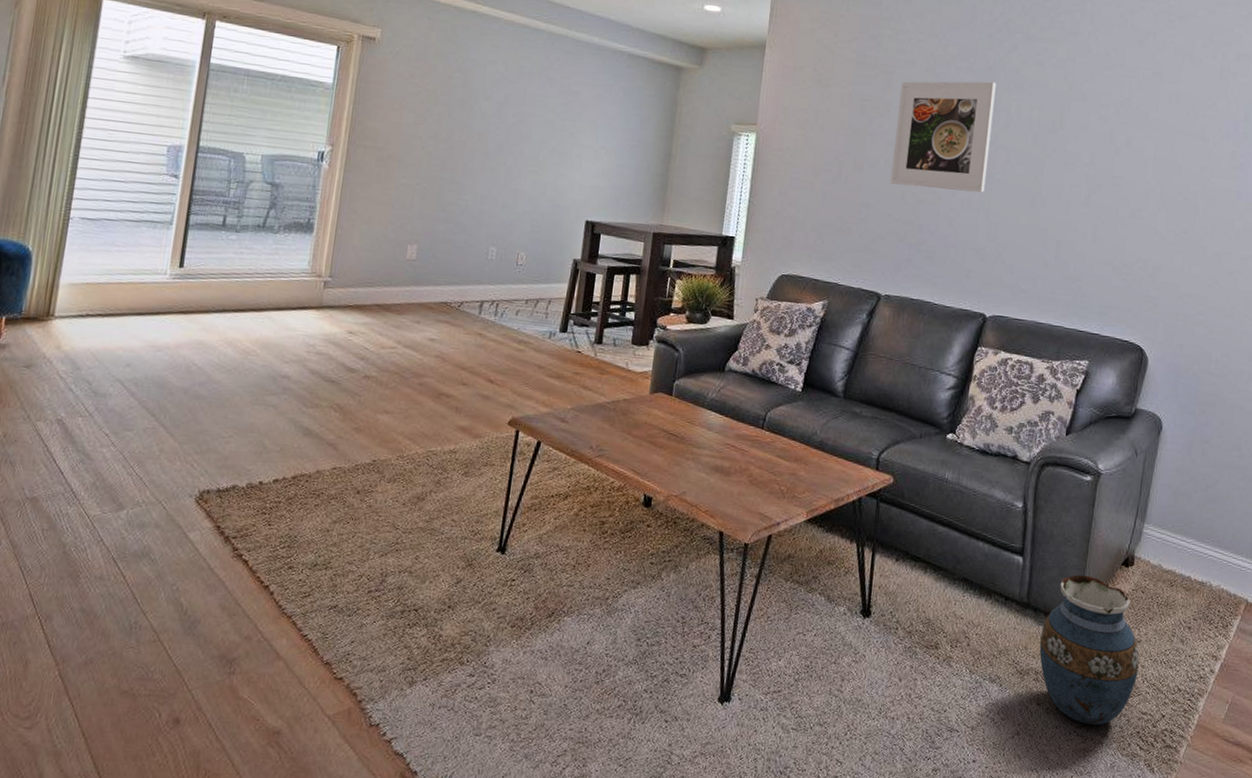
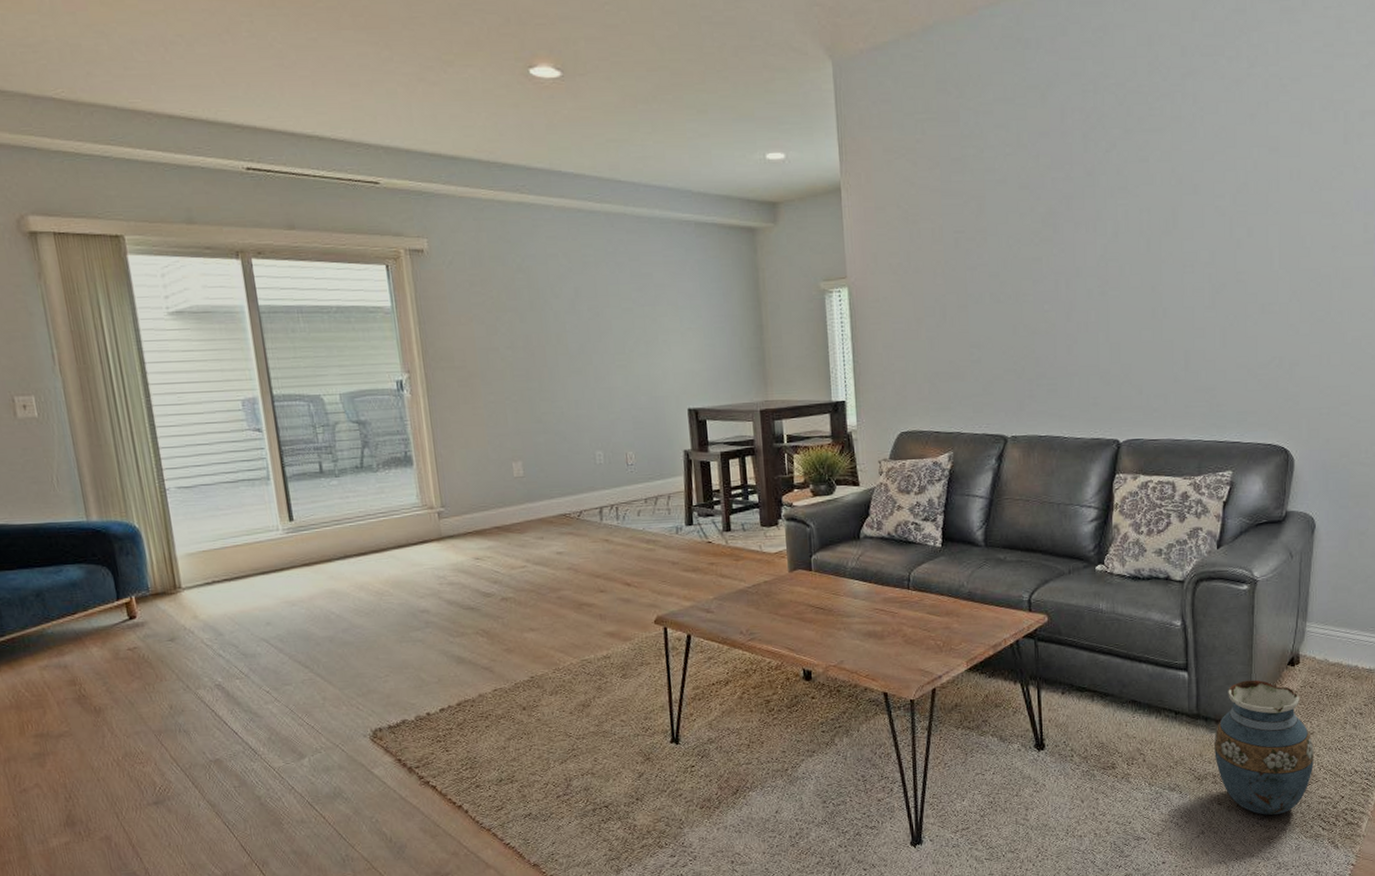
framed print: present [890,81,996,193] -> none [994,189,1101,319]

